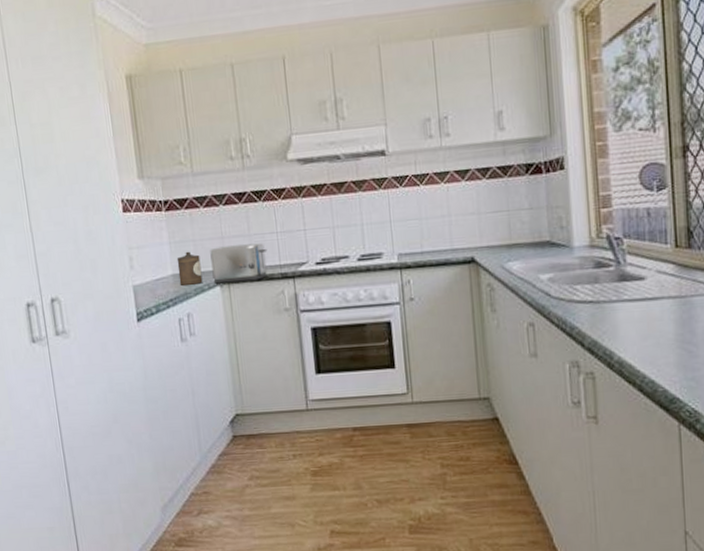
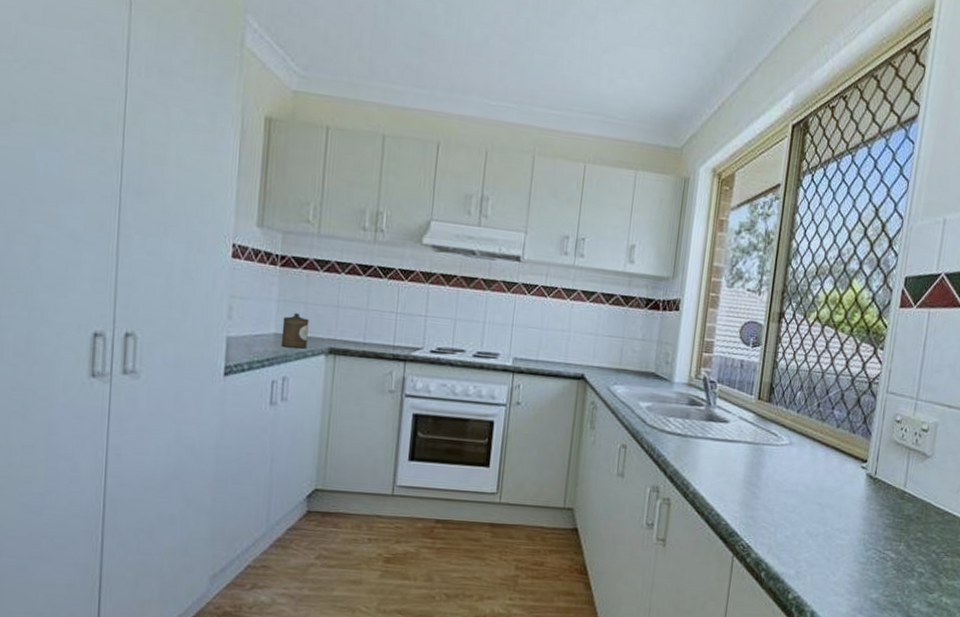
toaster: present [210,243,267,284] -> none [319,314,383,357]

